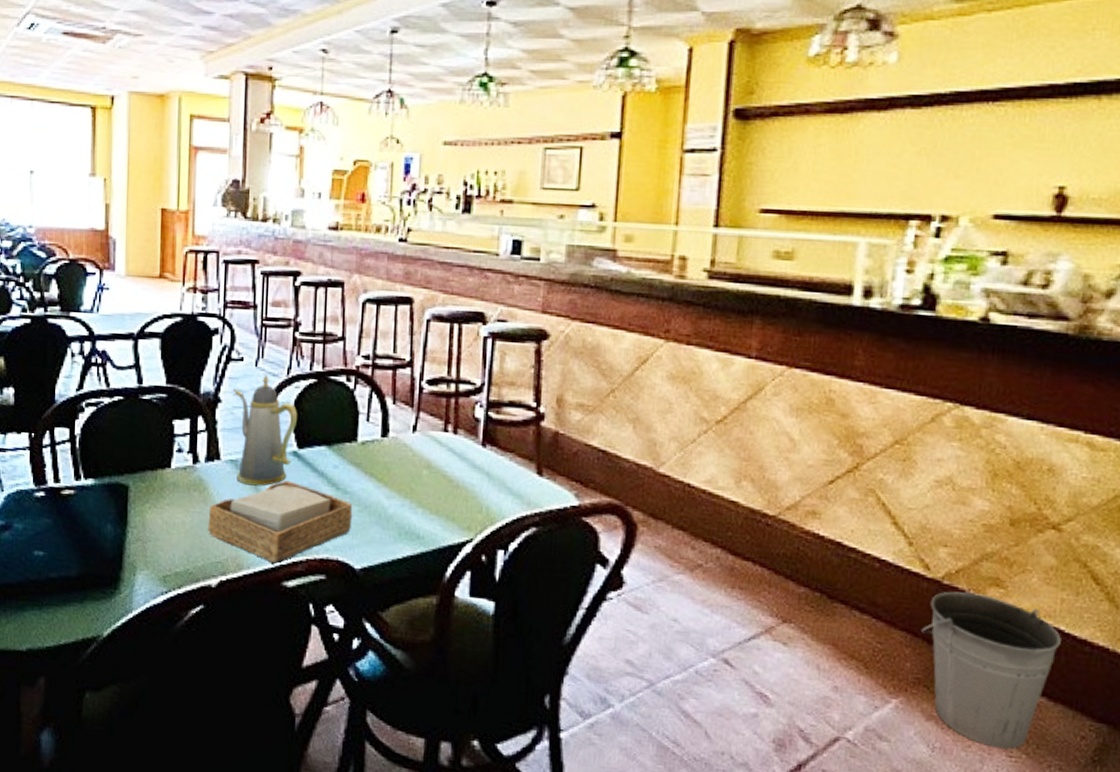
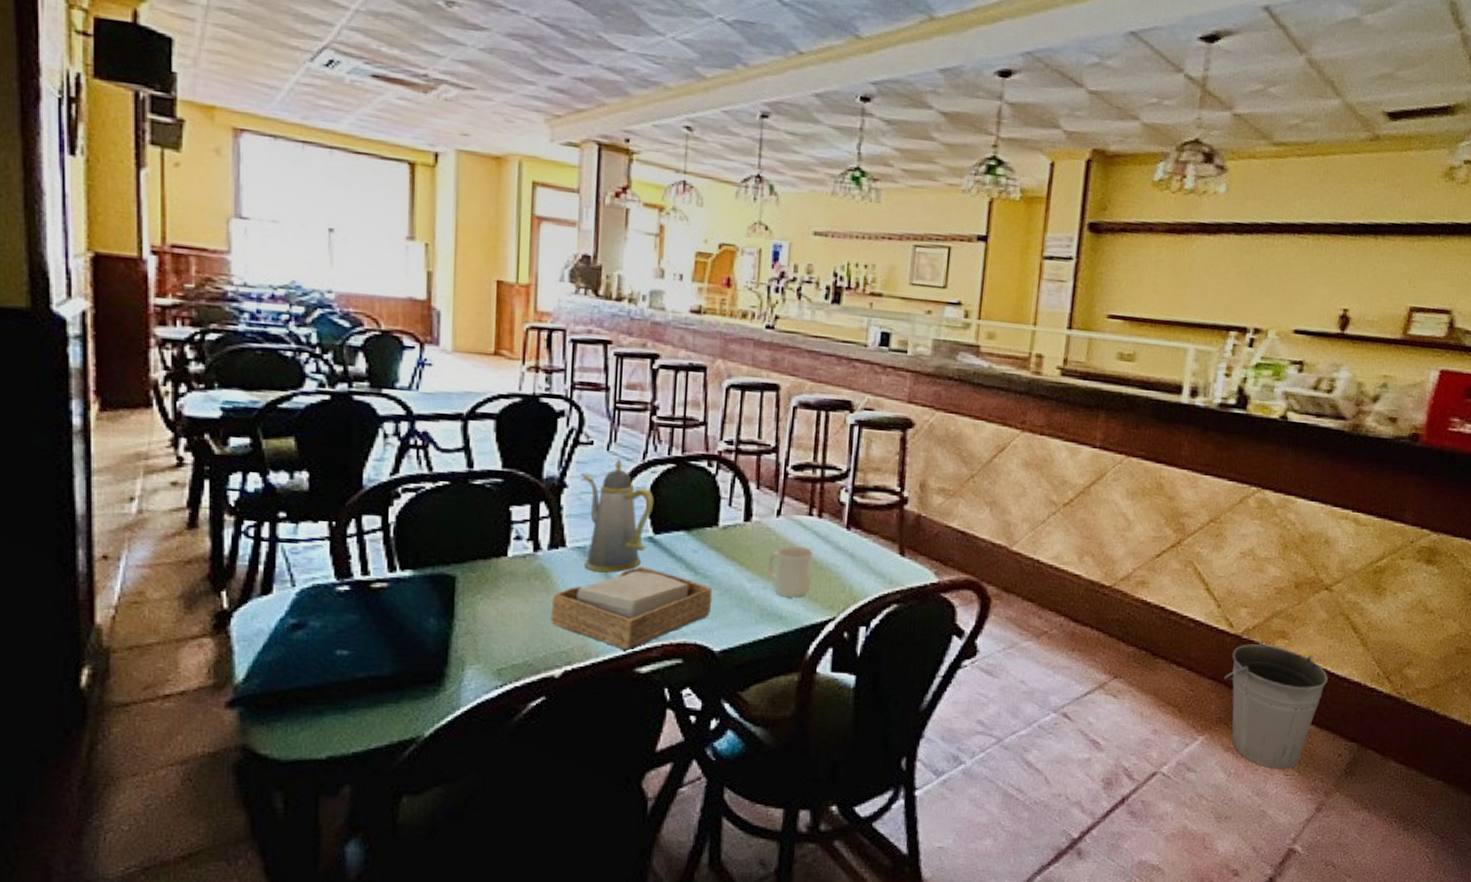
cup: none [405,463,450,517] -> present [768,546,814,598]

